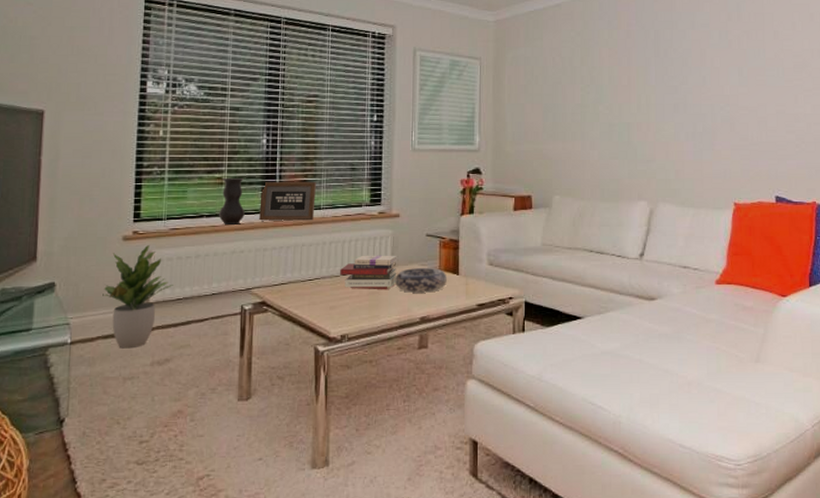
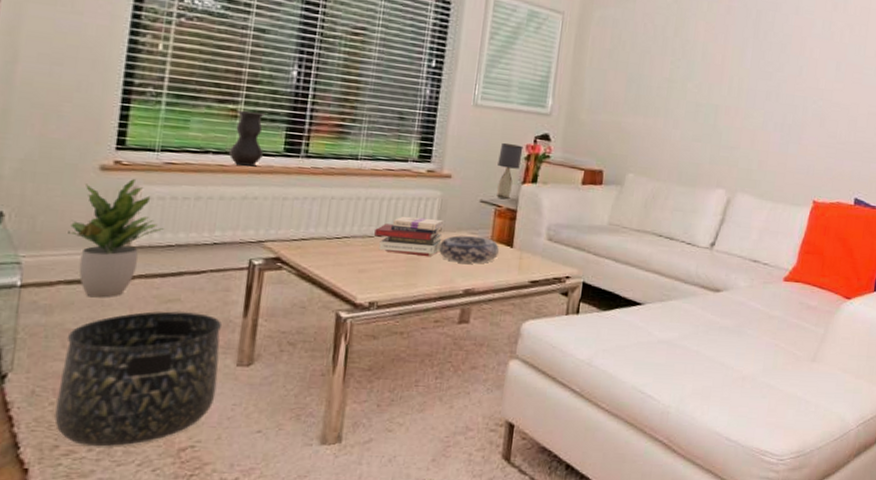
basket: none [101,356,224,479] -> present [54,311,223,447]
picture frame: present [259,182,317,221] -> none [280,121,356,172]
table lamp: none [438,181,458,232] -> present [497,143,523,200]

